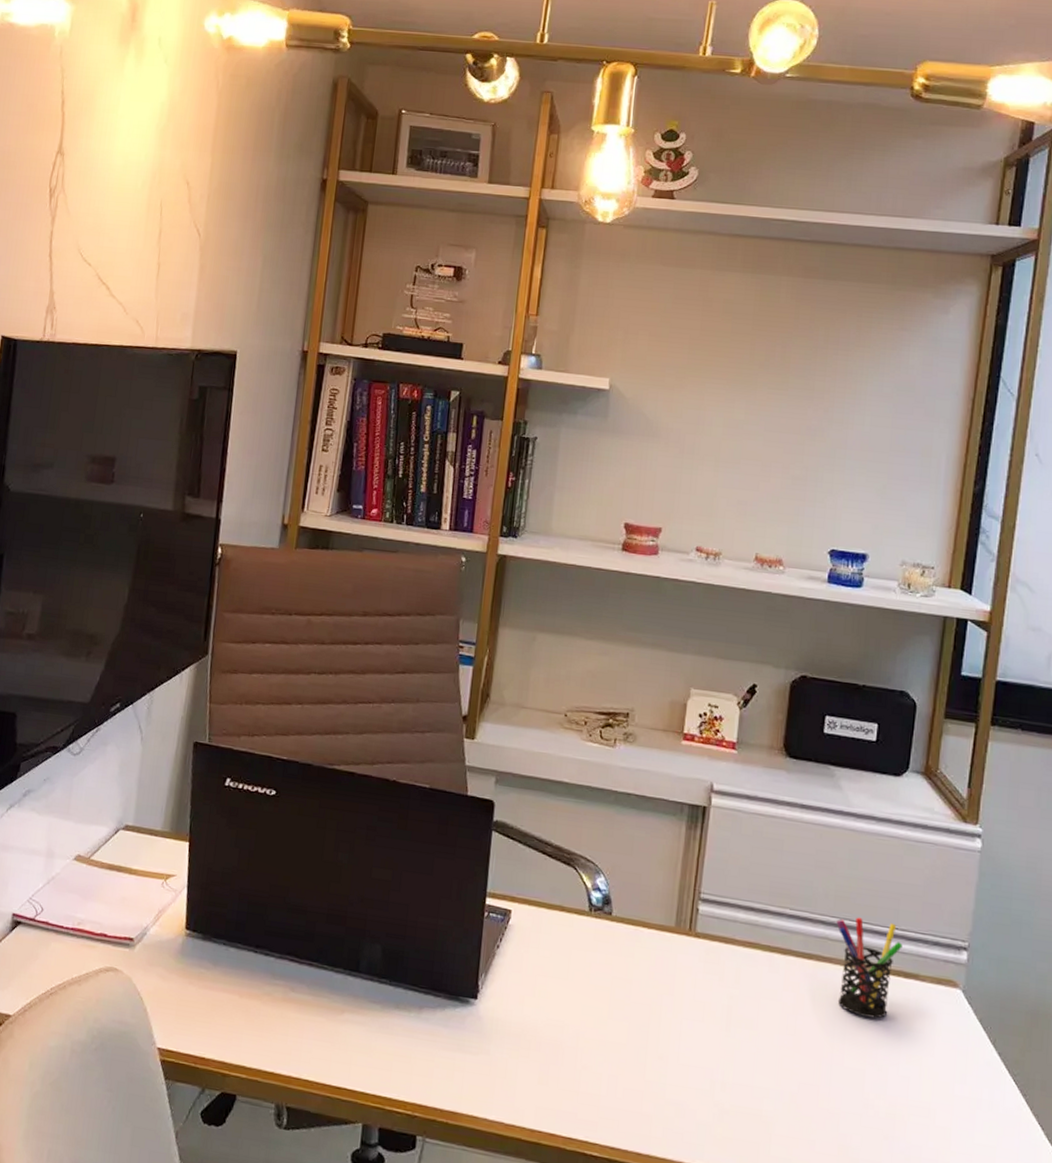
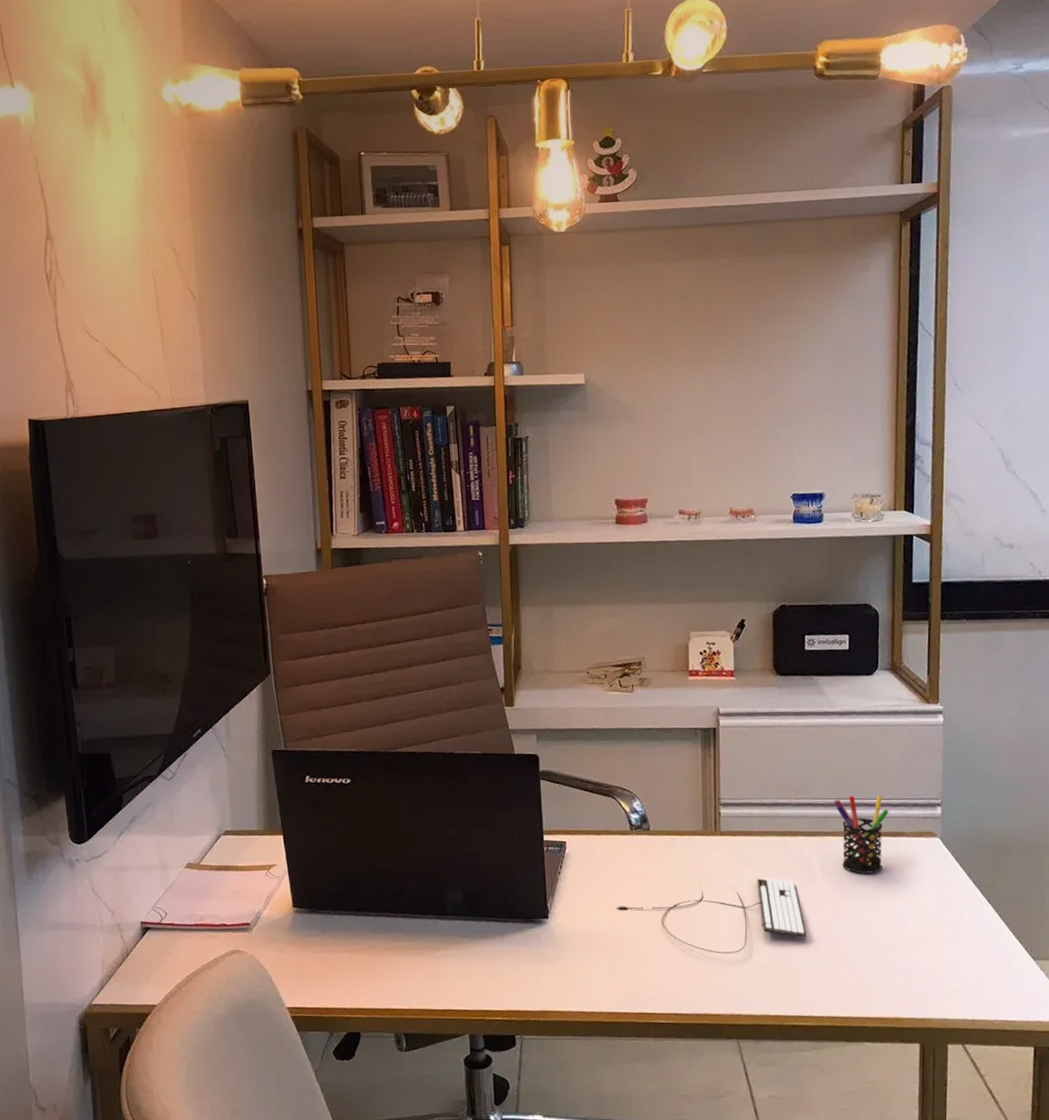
keyboard: none [560,999,785,1086] -> present [617,877,807,954]

